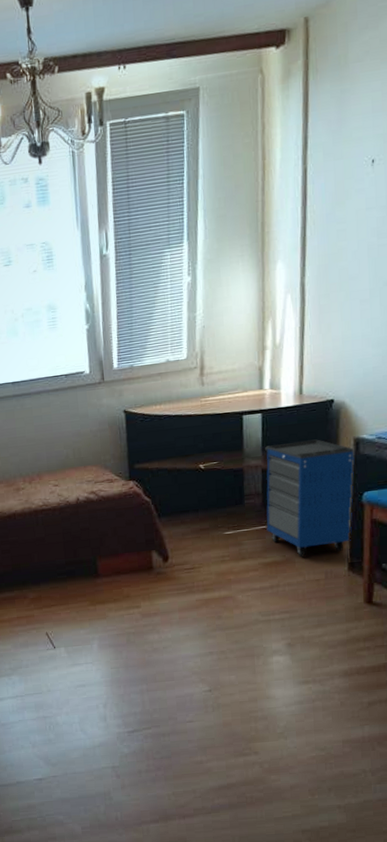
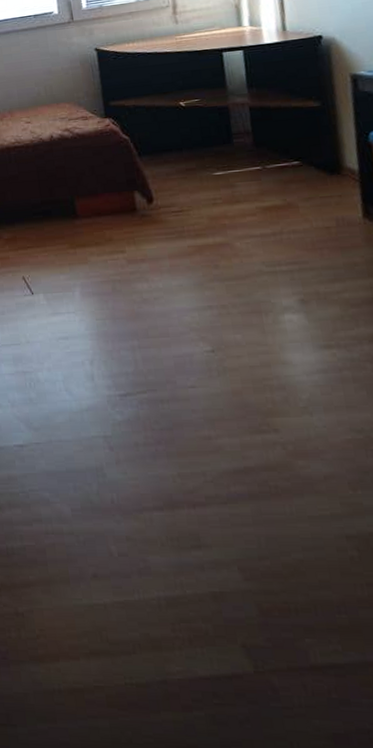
cabinet: present [265,439,355,557] -> none [250,76,362,202]

